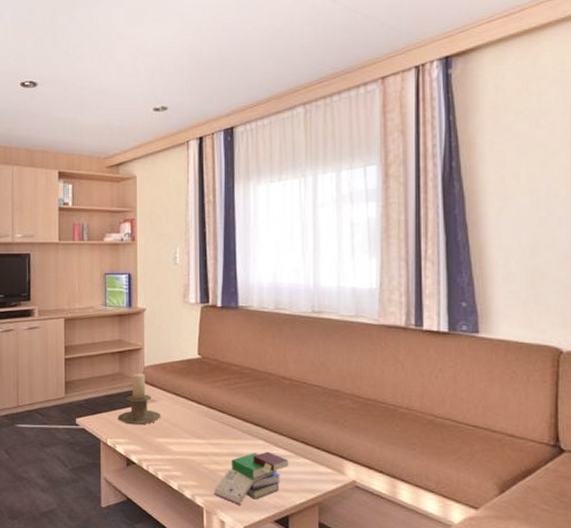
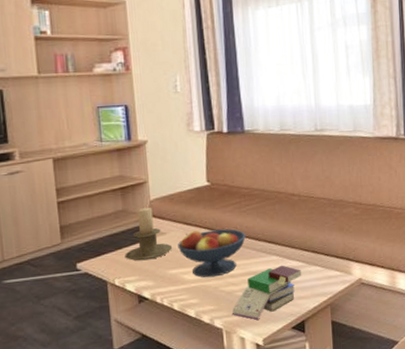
fruit bowl: none [166,402,233,453] -> present [178,229,246,278]

